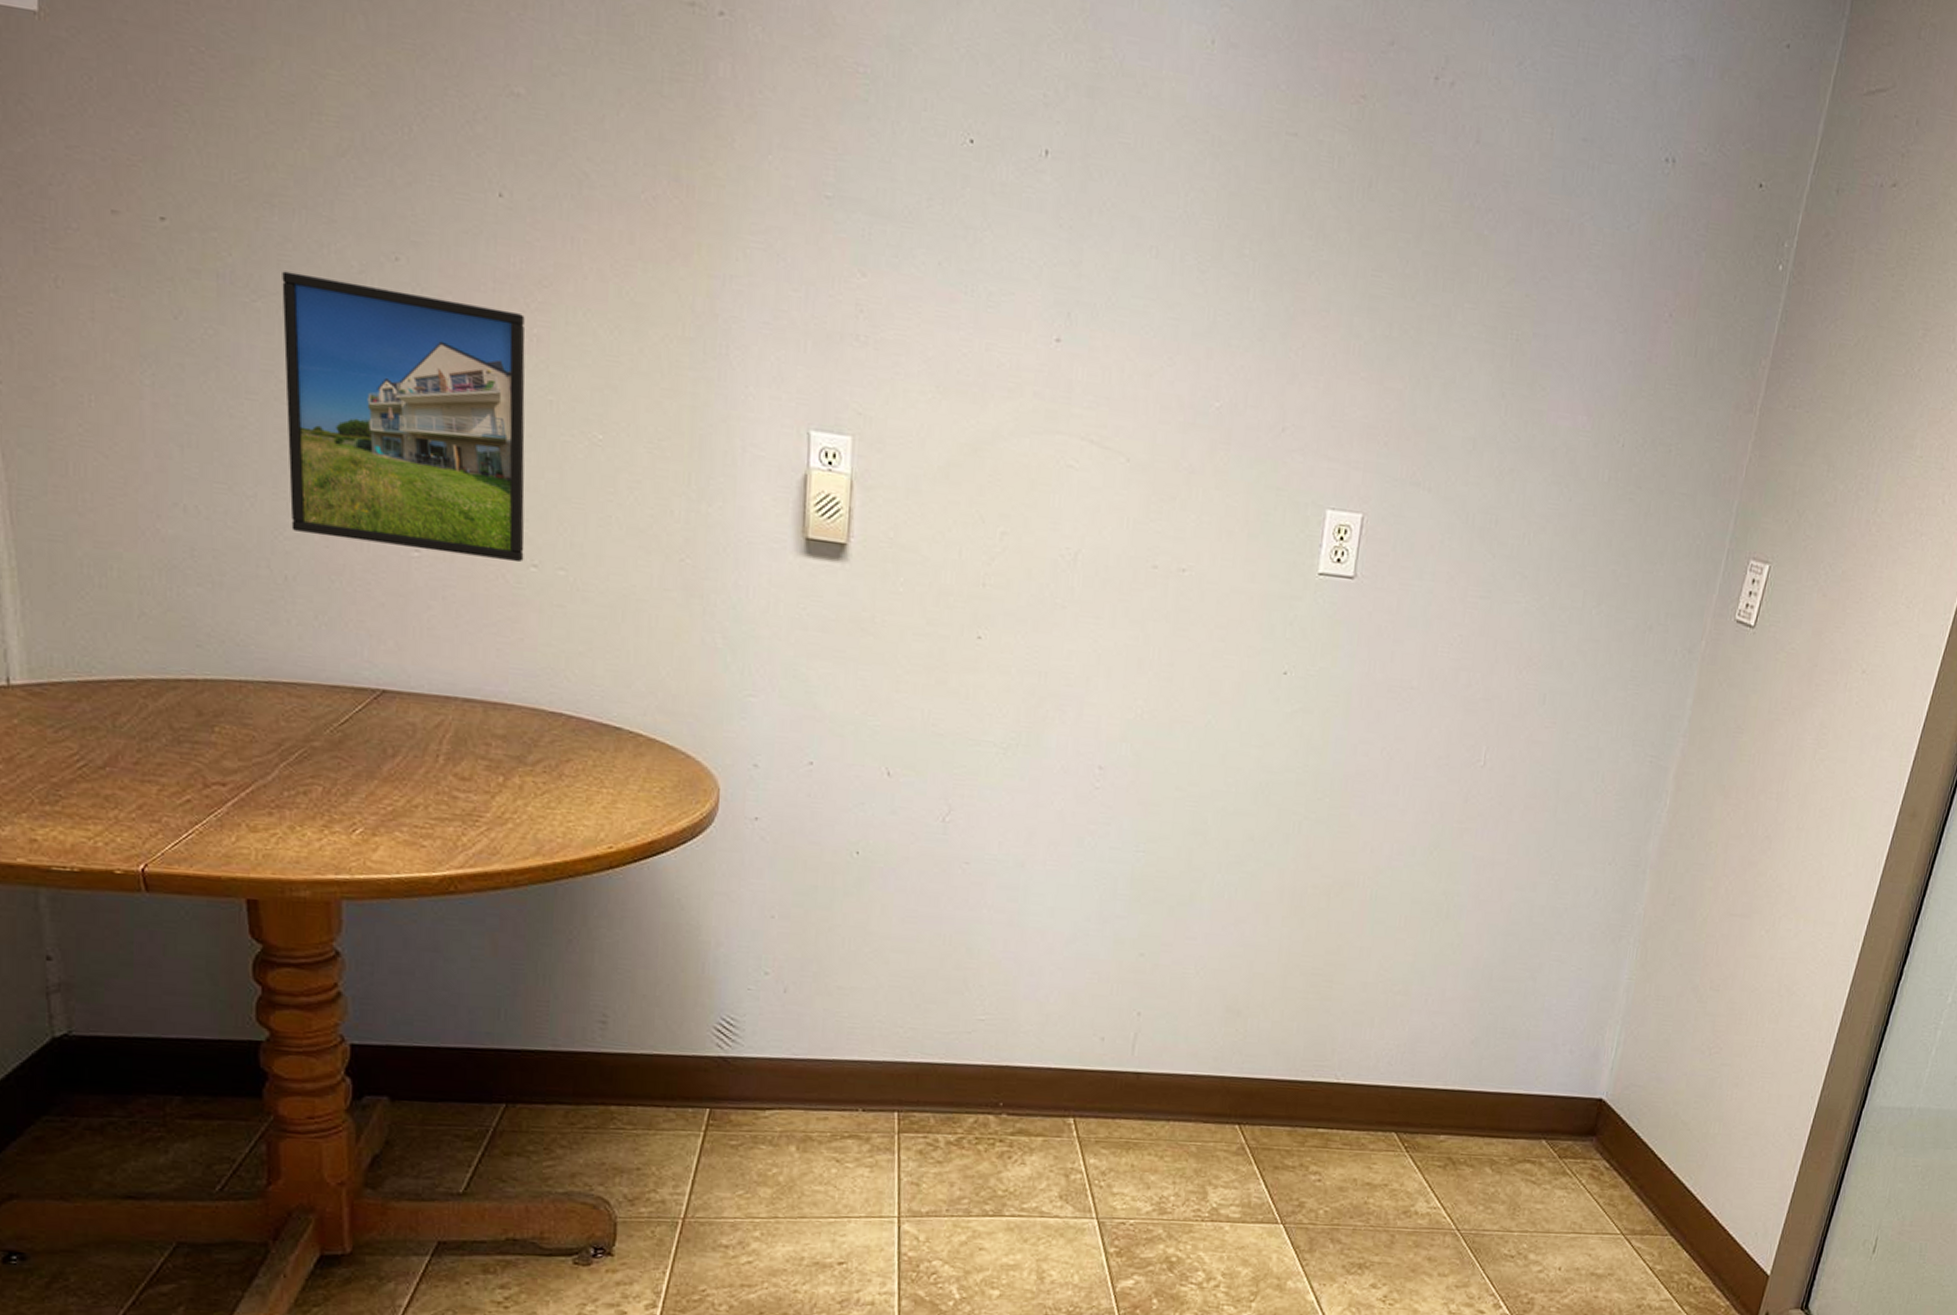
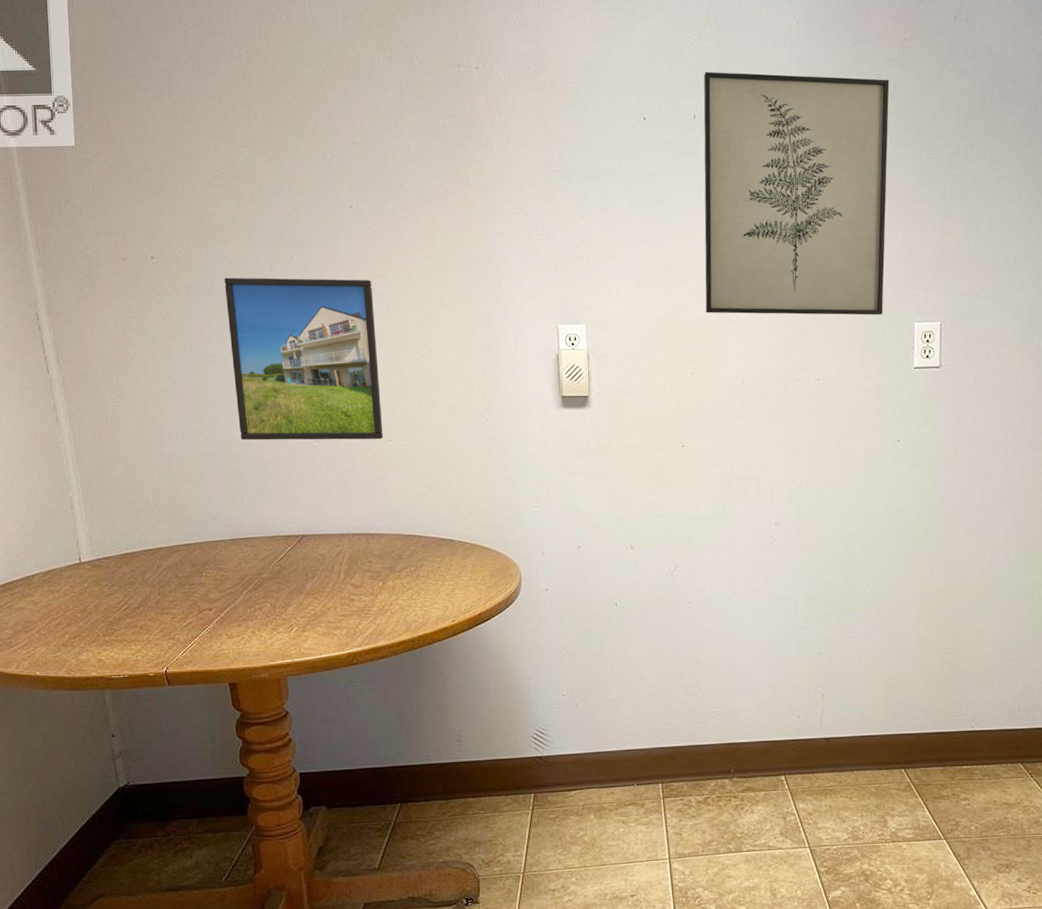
wall art: none [1032,87,1334,491] -> present [703,71,890,316]

